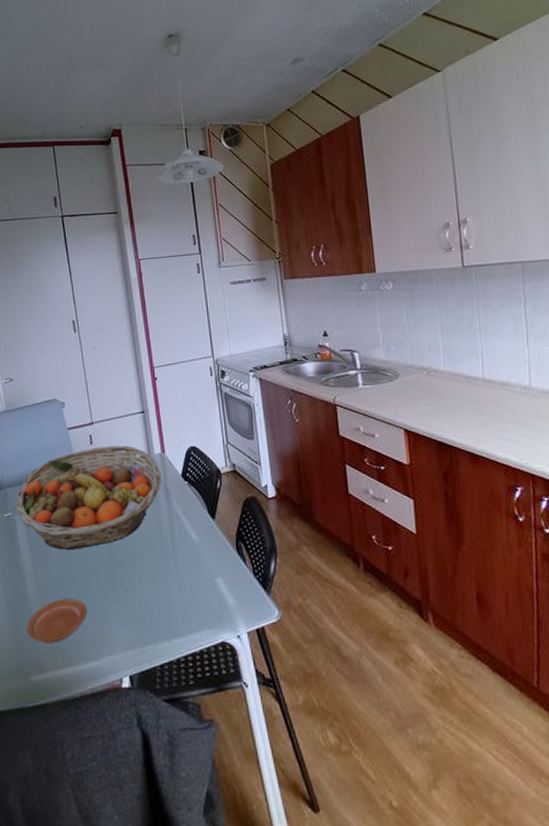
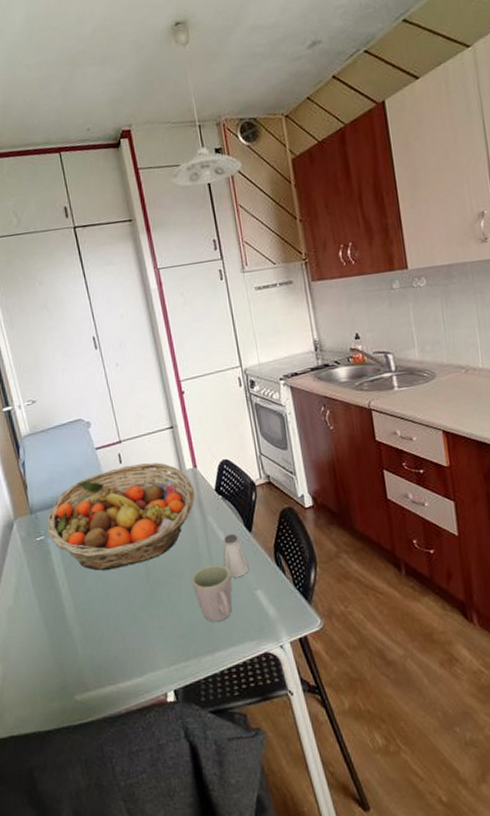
plate: present [26,598,87,643] -> none [67,618,127,663]
mug: none [153,550,193,608] -> present [191,564,233,622]
saltshaker: none [185,520,211,565] -> present [223,534,249,578]

